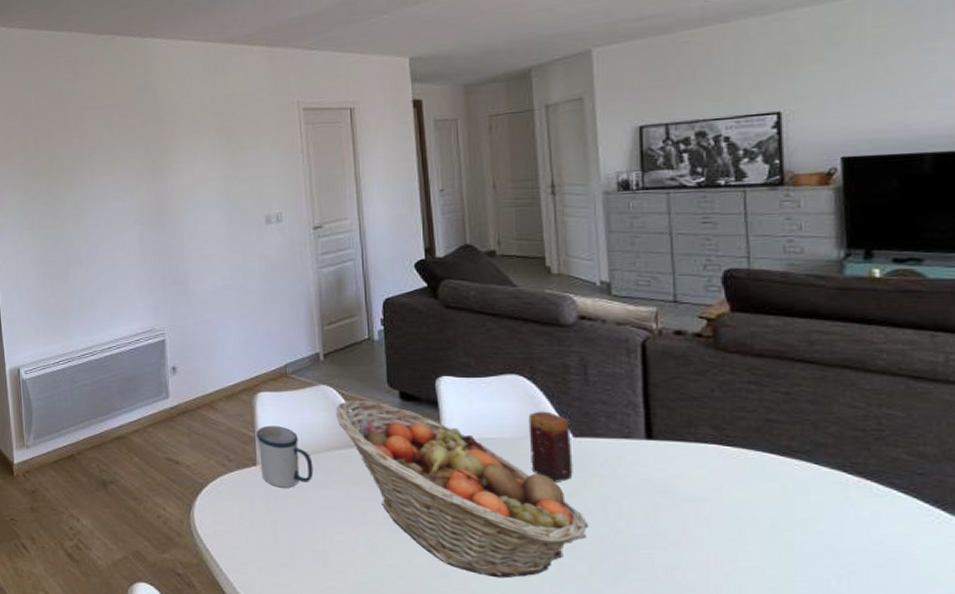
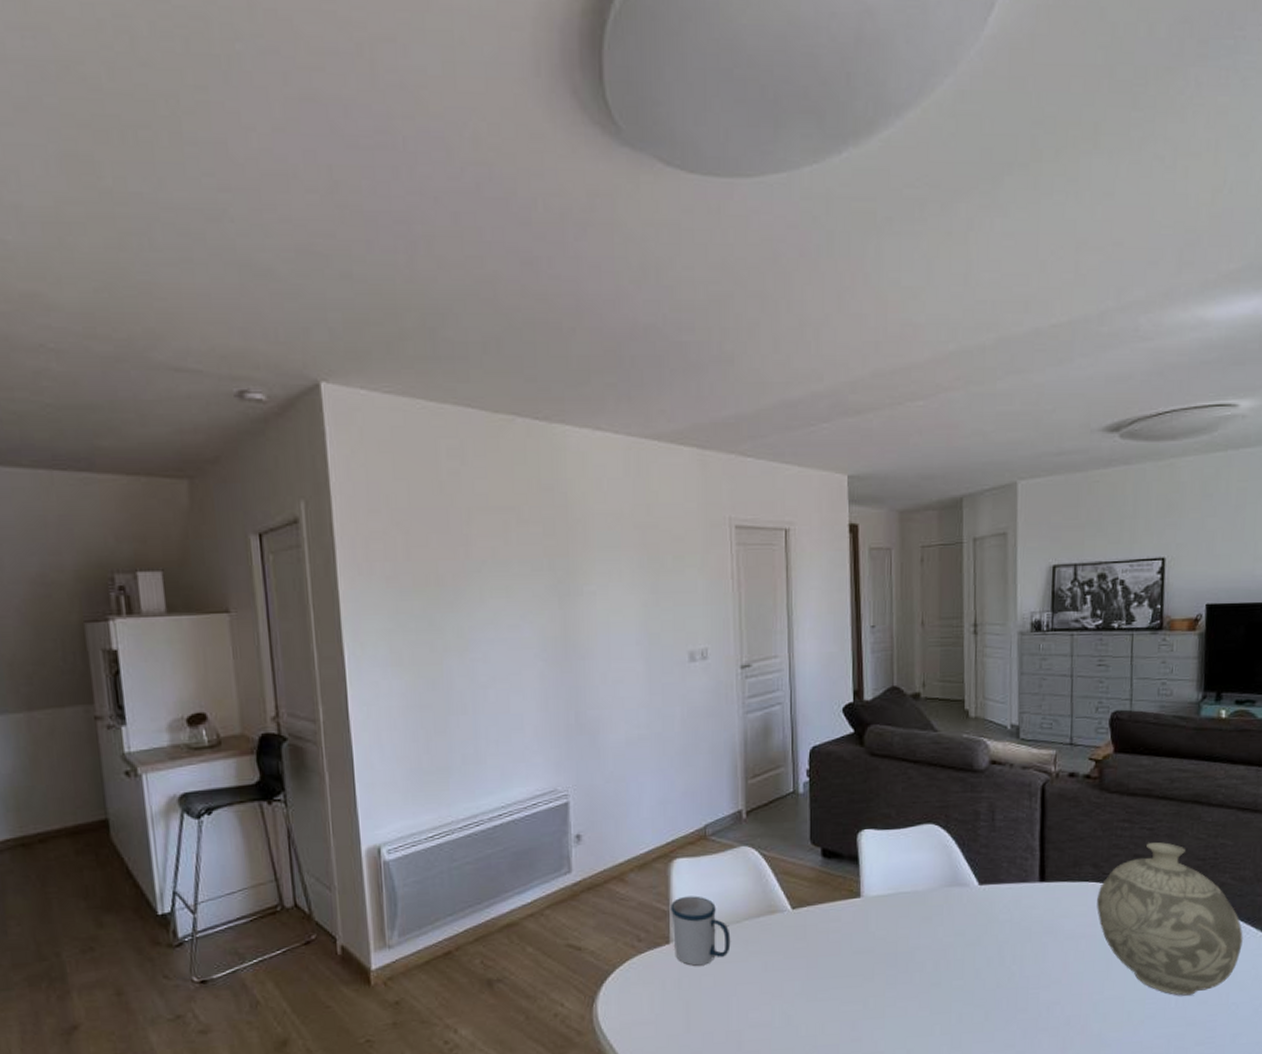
fruit basket: present [336,400,589,578] -> none [757,860,987,1036]
candle: present [528,411,573,483] -> none [940,860,978,932]
decorative vase: none [721,408,930,579] -> present [1097,842,1243,996]

